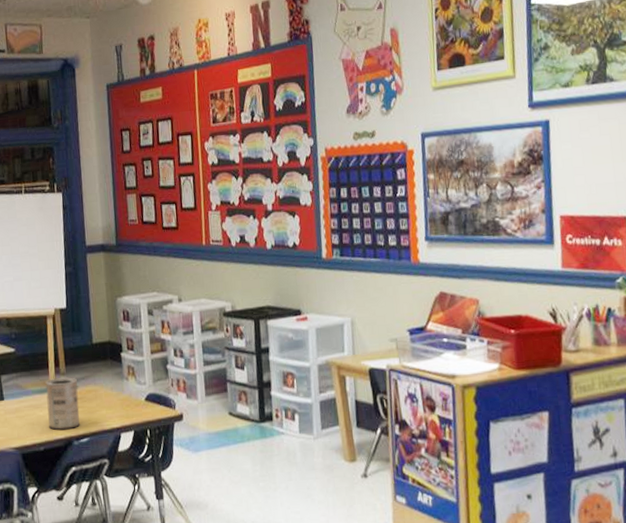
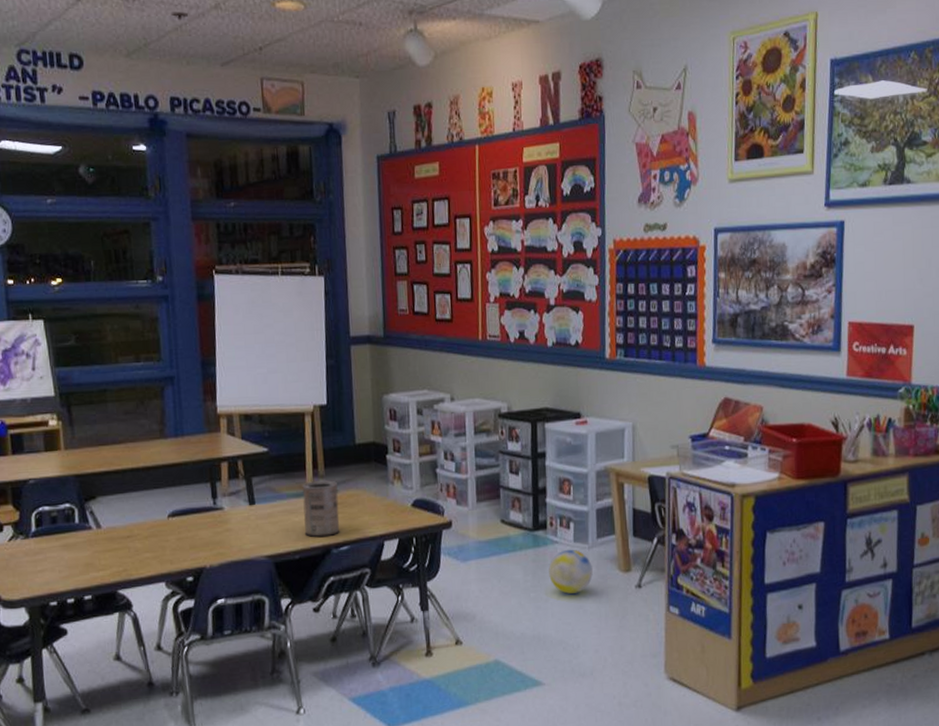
ball: none [276,440,319,483] -> present [549,549,593,594]

